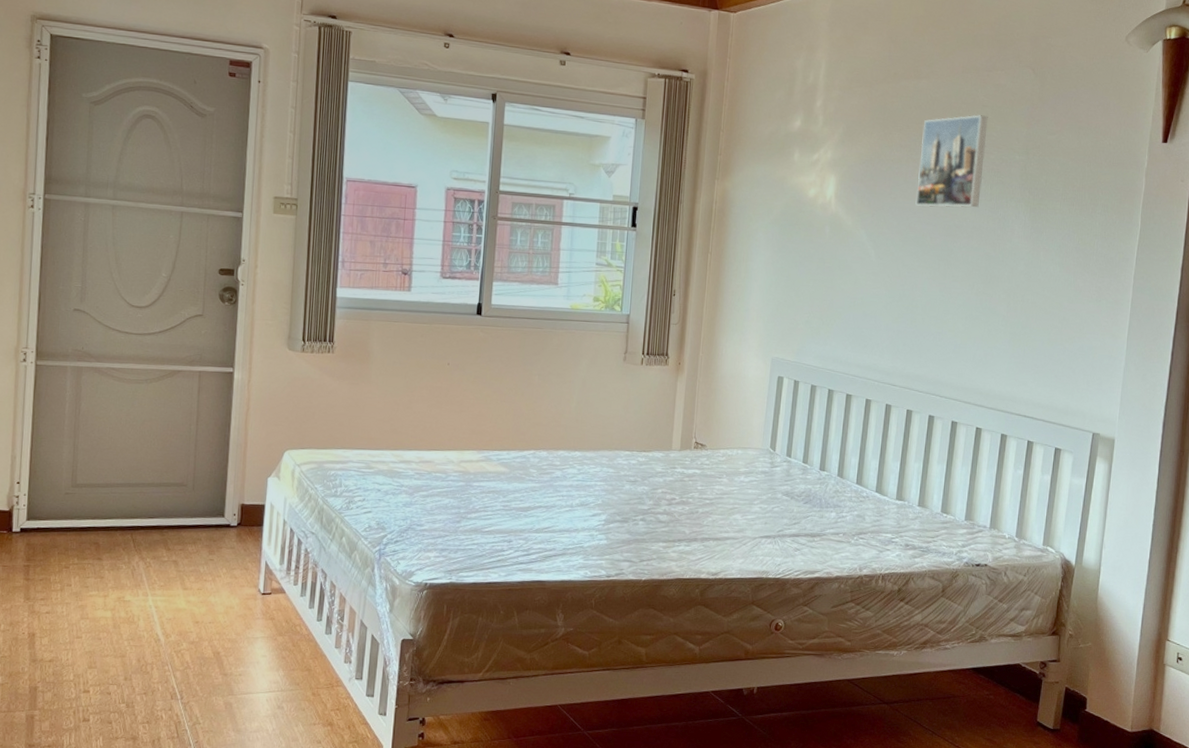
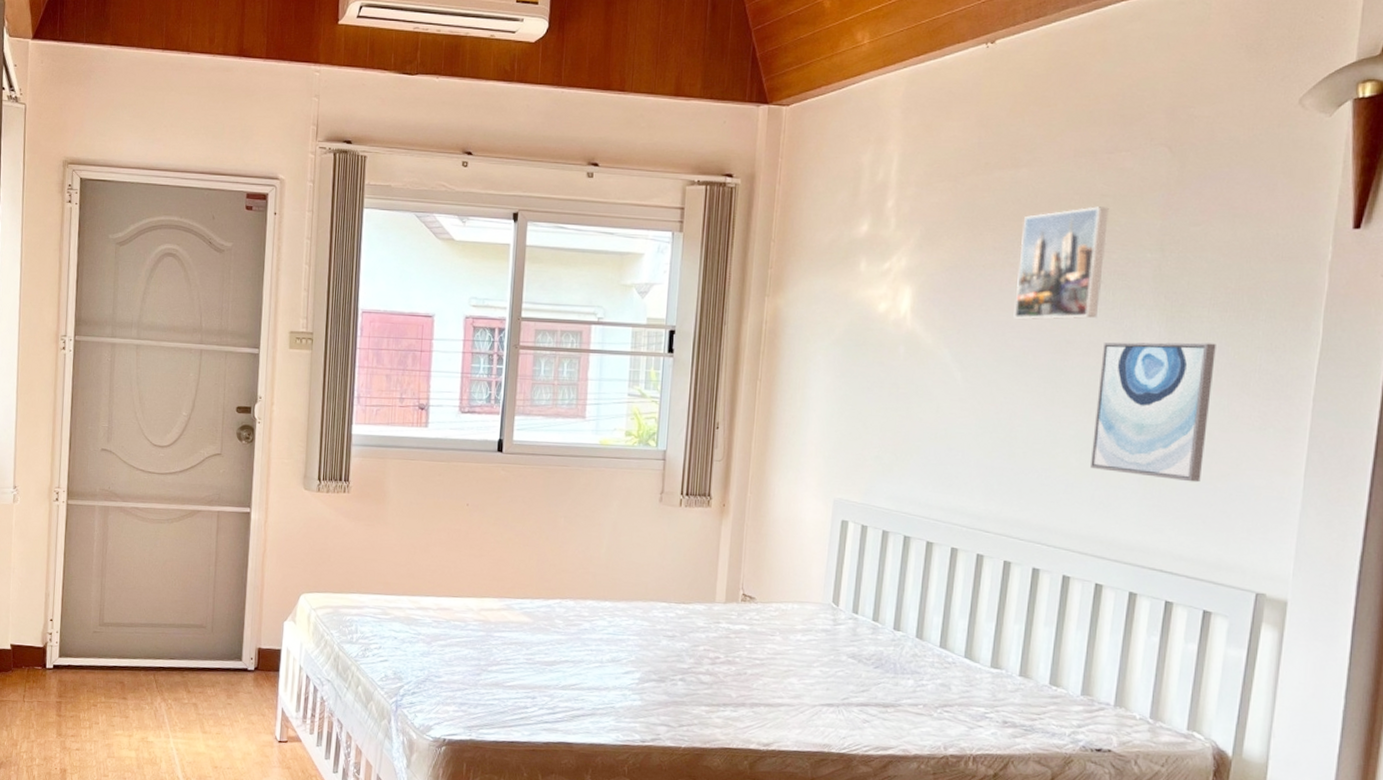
wall art: none [973,228,1066,344] -> present [1091,342,1216,483]

